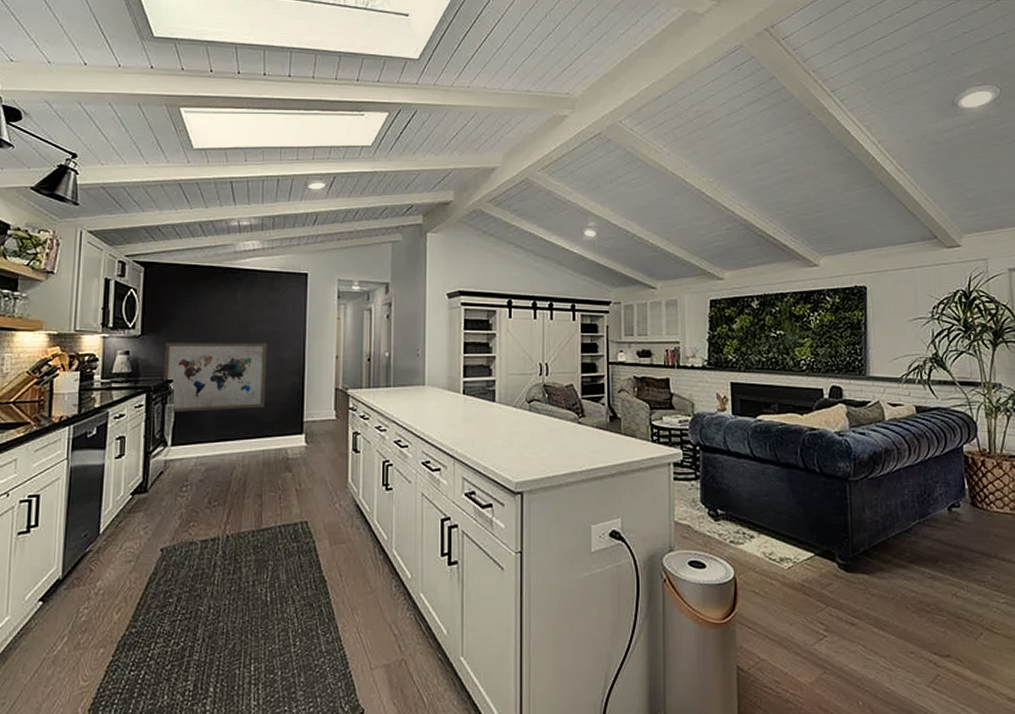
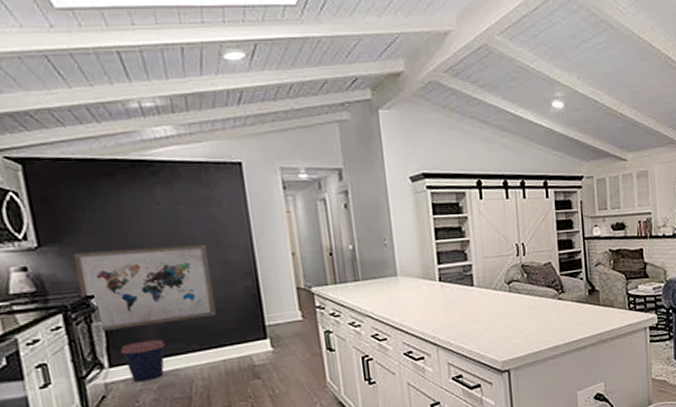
coffee cup: none [183,424,219,463] -> present [121,339,165,383]

